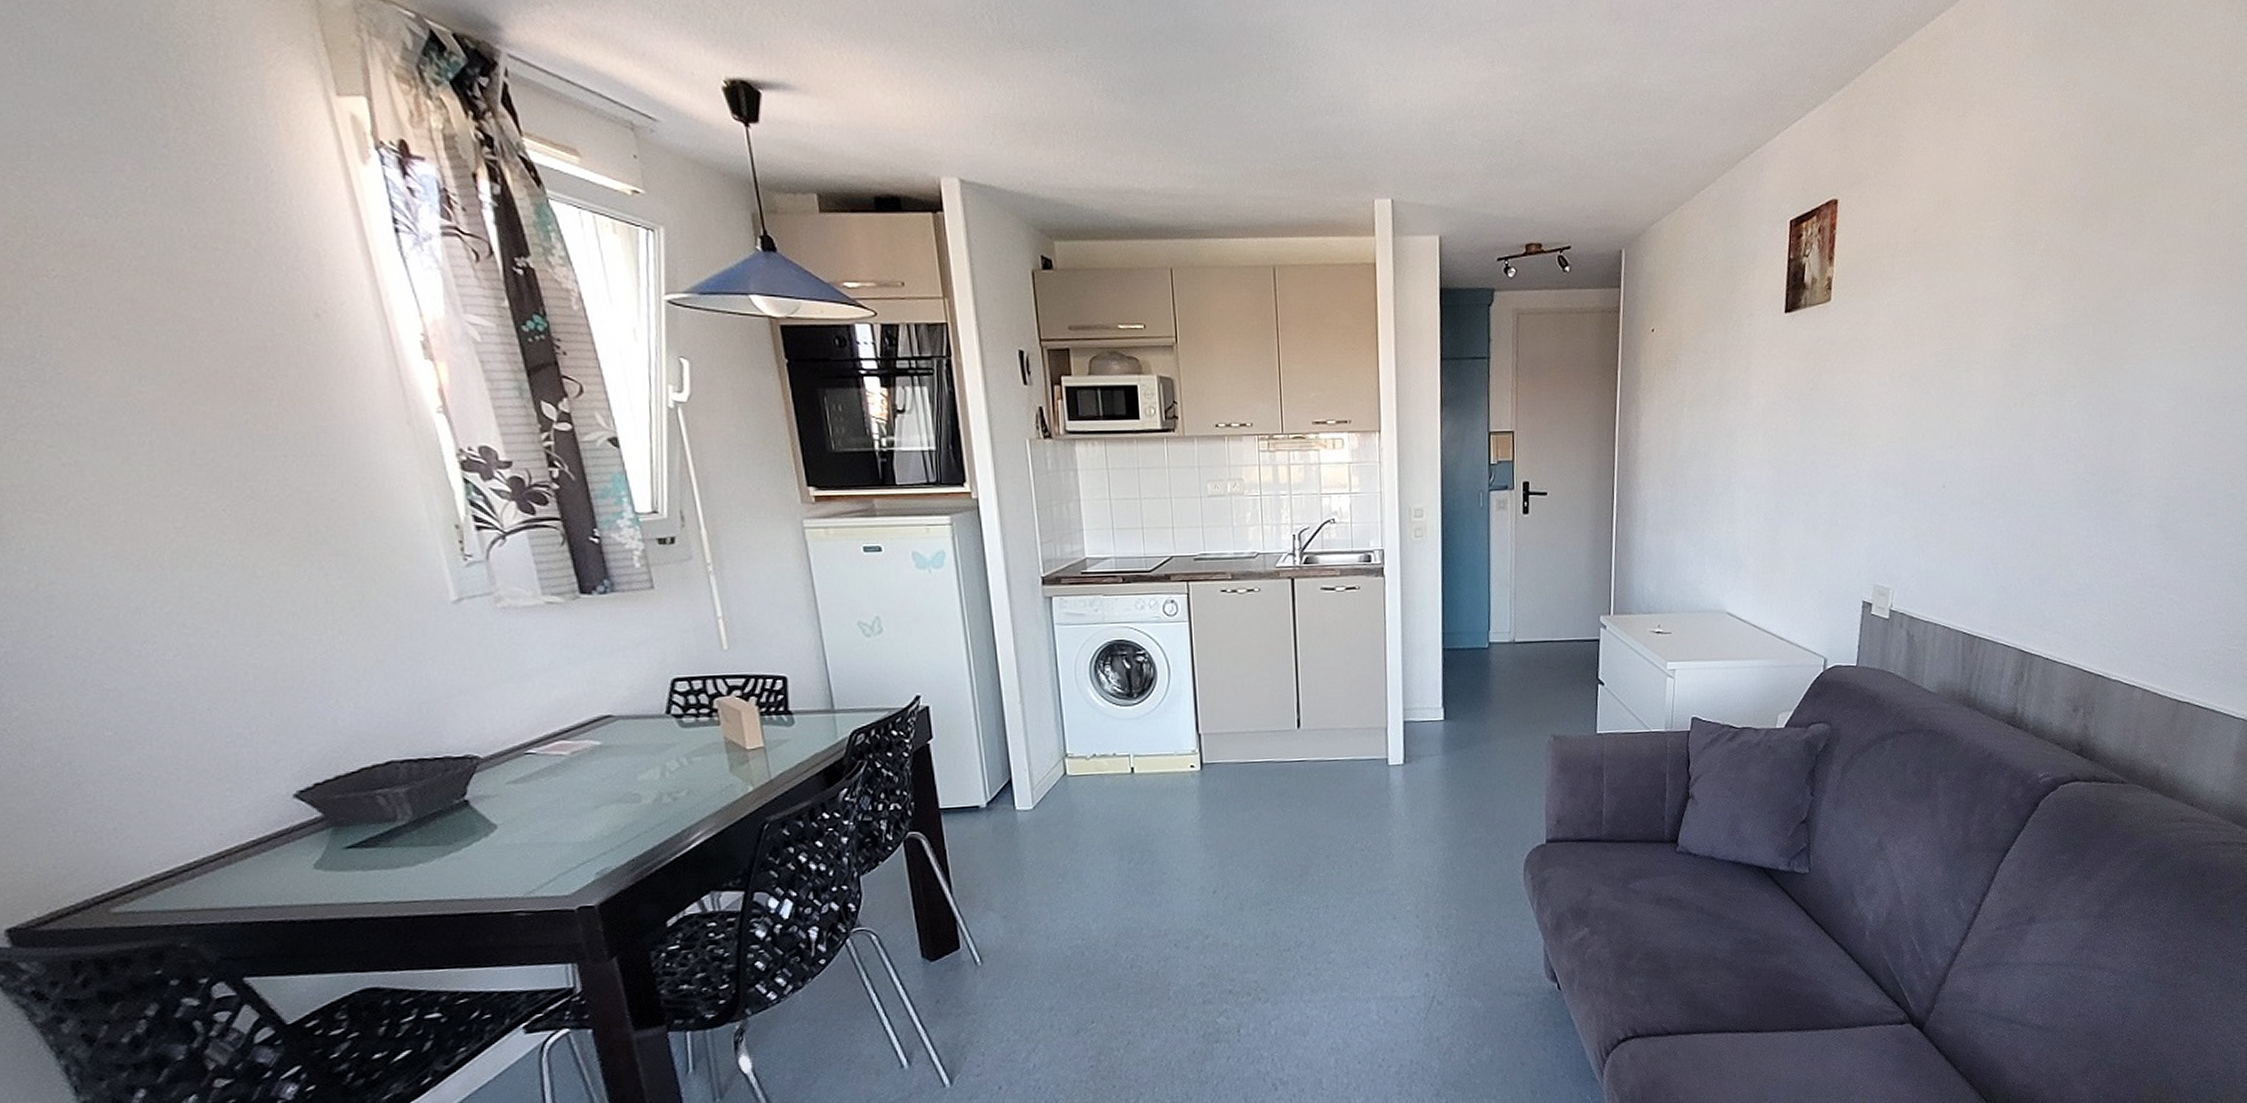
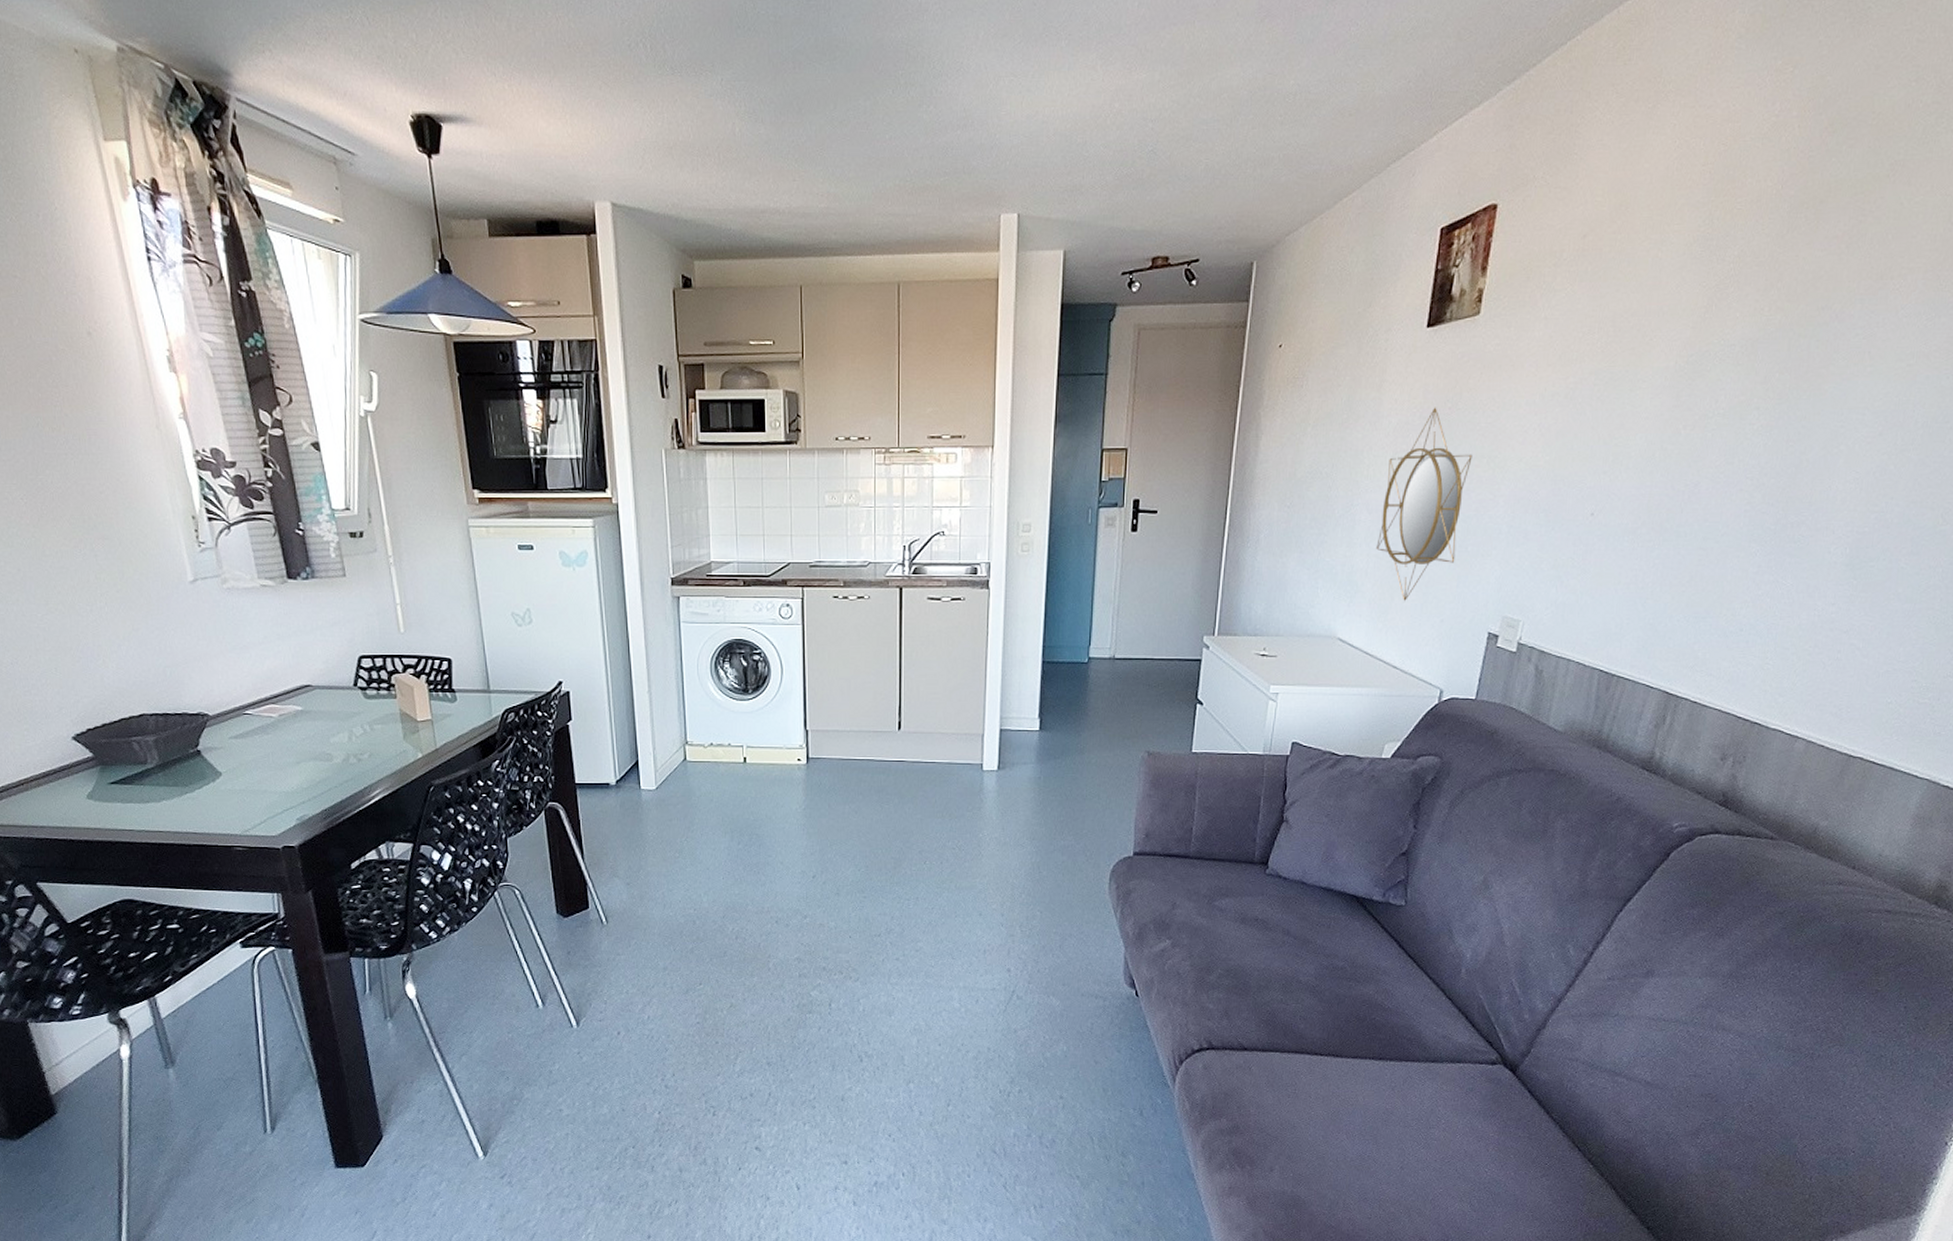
home mirror: none [1755,388,1835,575] -> present [1376,407,1473,602]

